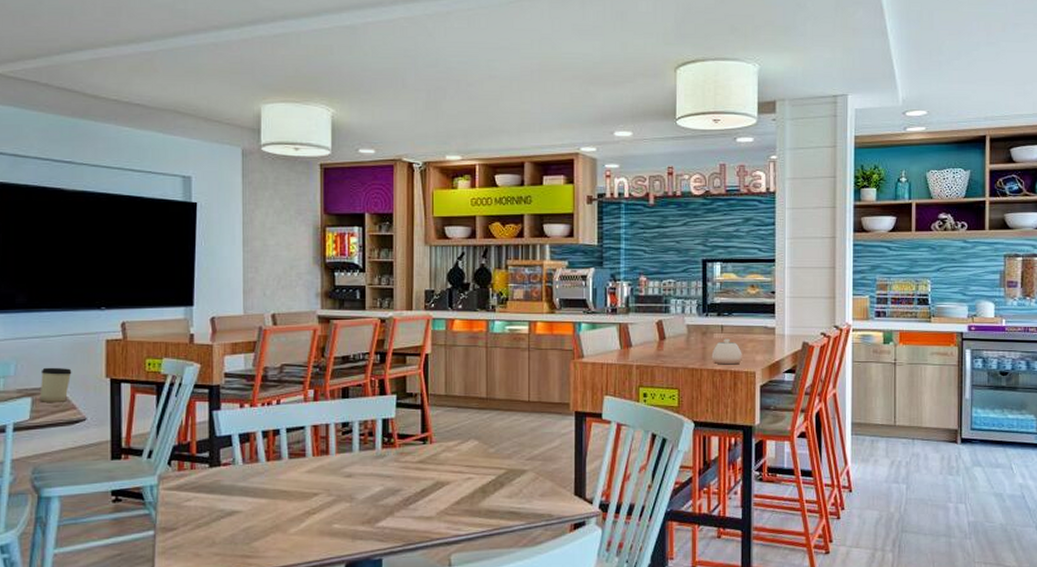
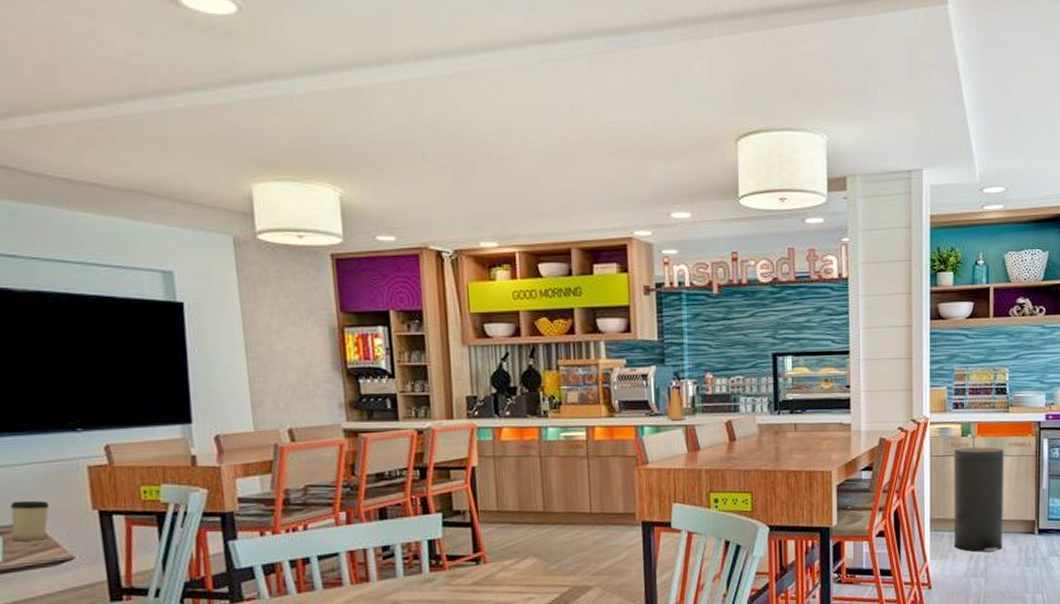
coffee pot: none [598,288,623,319] -> present [660,387,689,421]
sugar bowl: present [711,338,742,365] -> none [785,437,817,465]
pedal bin: none [875,355,925,458] -> present [953,447,1003,552]

